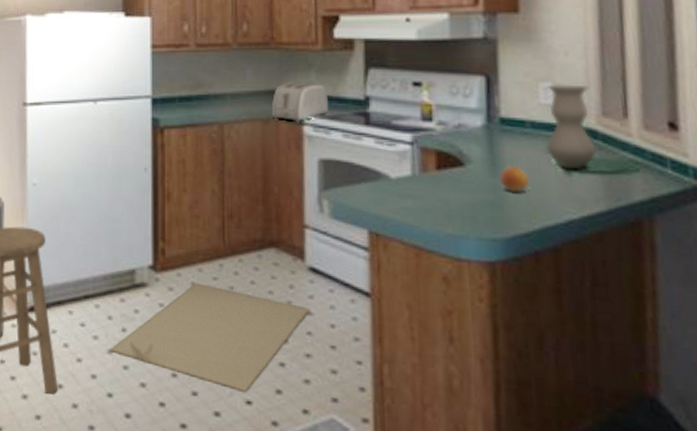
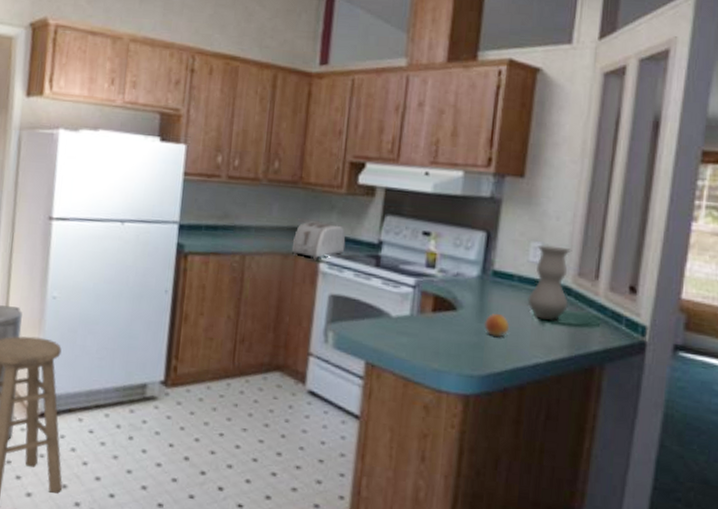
door mat: present [109,283,310,392] -> none [115,399,304,497]

